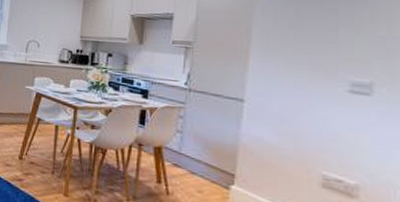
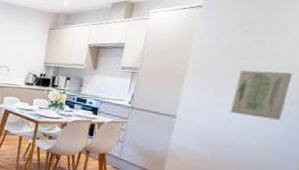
wall art: none [310,43,378,104] -> present [231,70,293,120]

